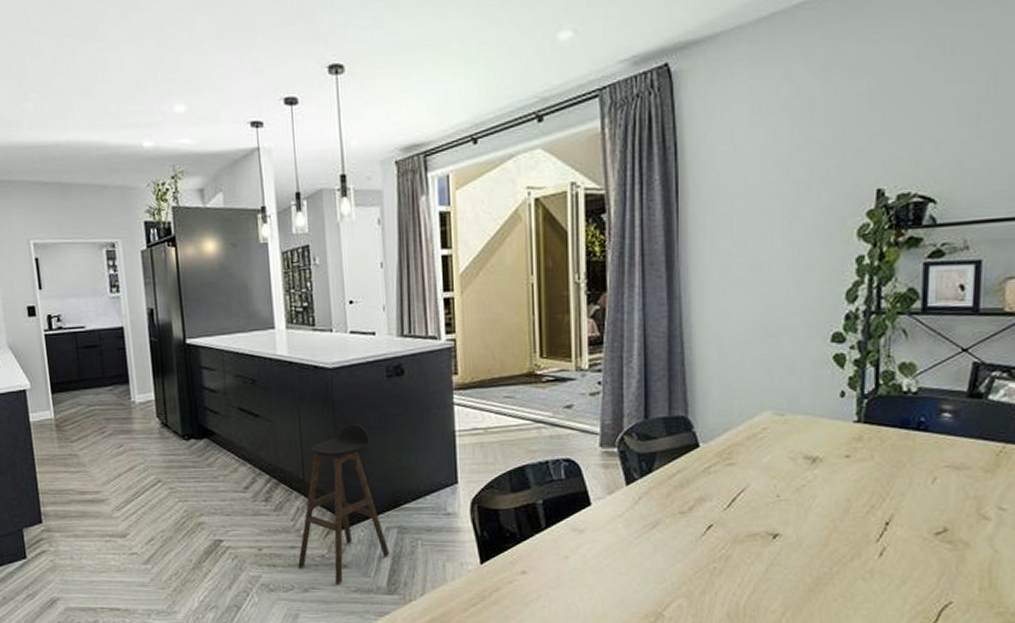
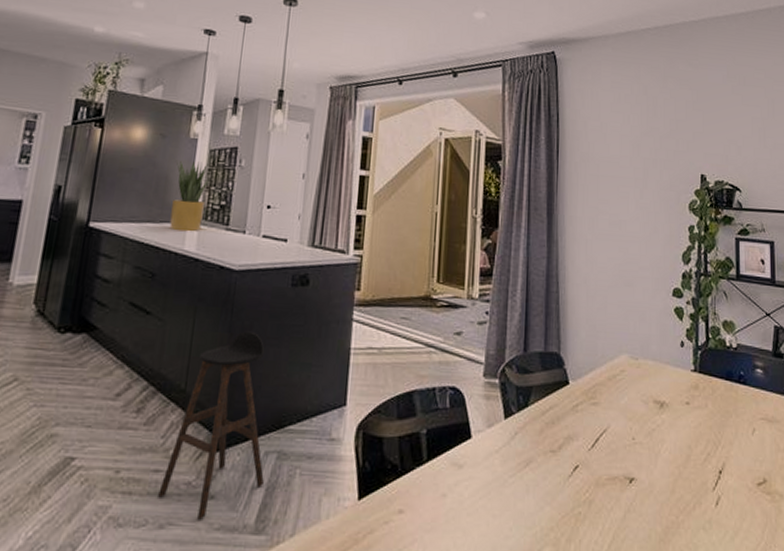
planter: none [252,266,289,338] -> present [169,160,209,232]

